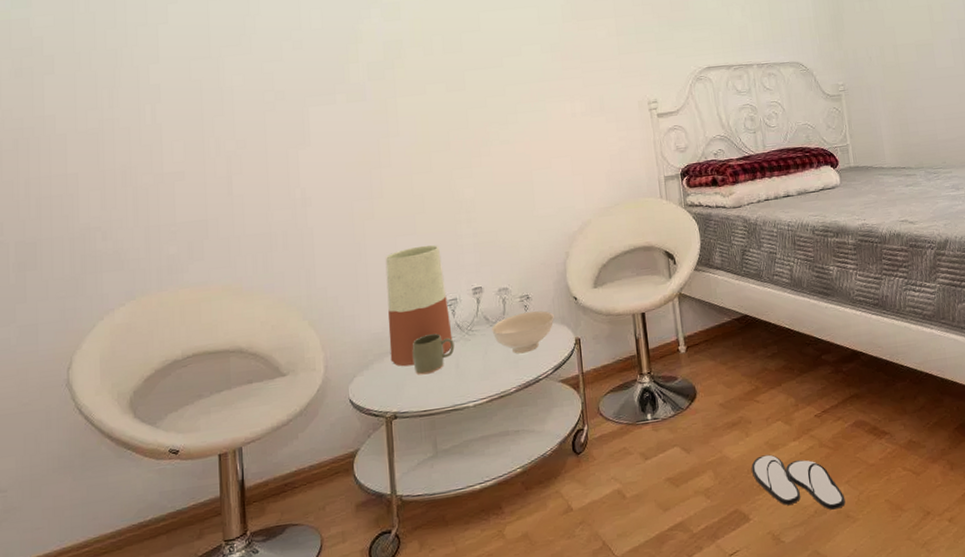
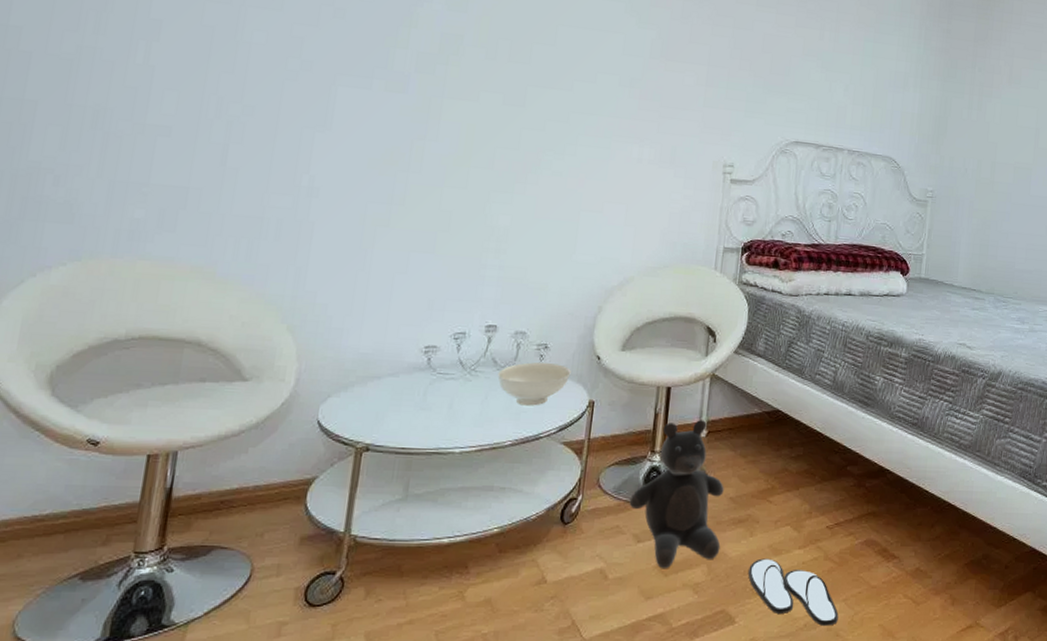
vase: present [385,244,453,367] -> none [375,267,458,397]
mug: present [412,333,455,375] -> none [400,366,453,409]
teddy bear: none [630,337,722,480] -> present [629,420,724,568]

